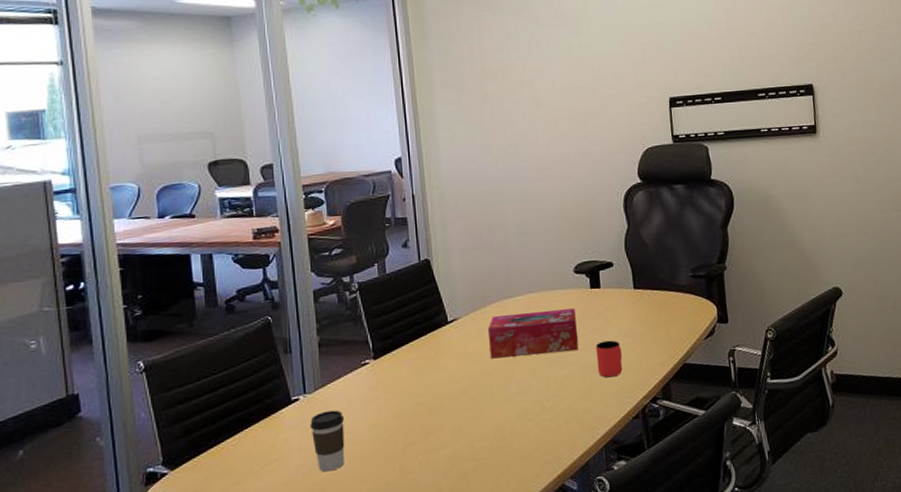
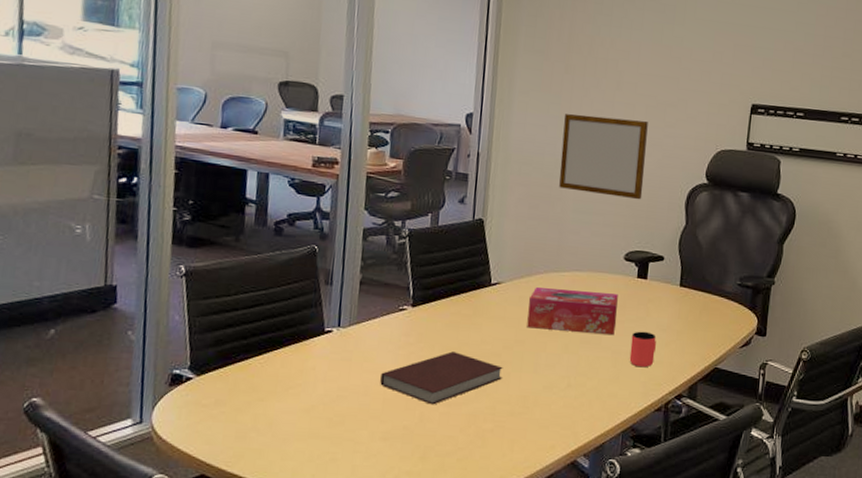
coffee cup: present [310,410,345,472] -> none [339,347,373,406]
notebook: none [354,396,475,455] -> present [380,351,503,405]
writing board: none [490,134,581,214] -> present [559,114,648,200]

